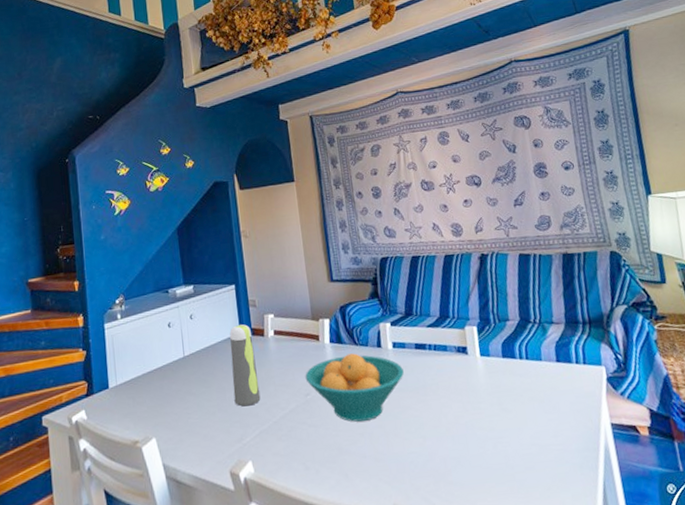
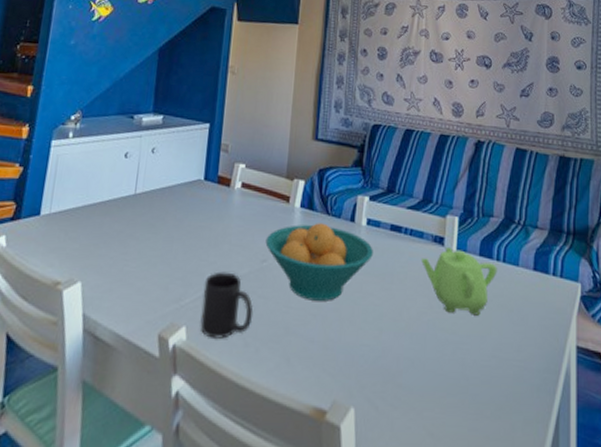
water bottle: present [230,324,261,407] -> none [181,169,217,263]
mug: none [259,409,309,467] -> present [200,271,254,339]
teapot: none [448,355,523,413] -> present [420,248,497,316]

